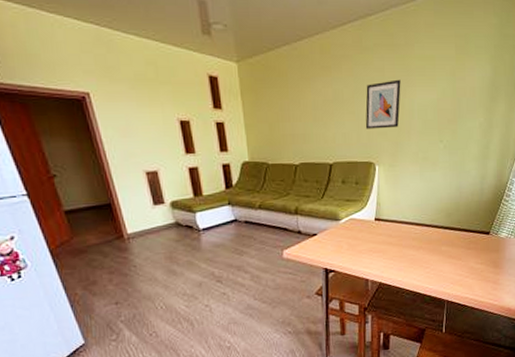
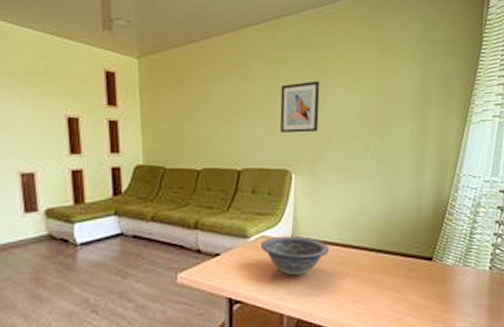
decorative bowl: none [349,217,406,250] -> present [260,235,329,276]

